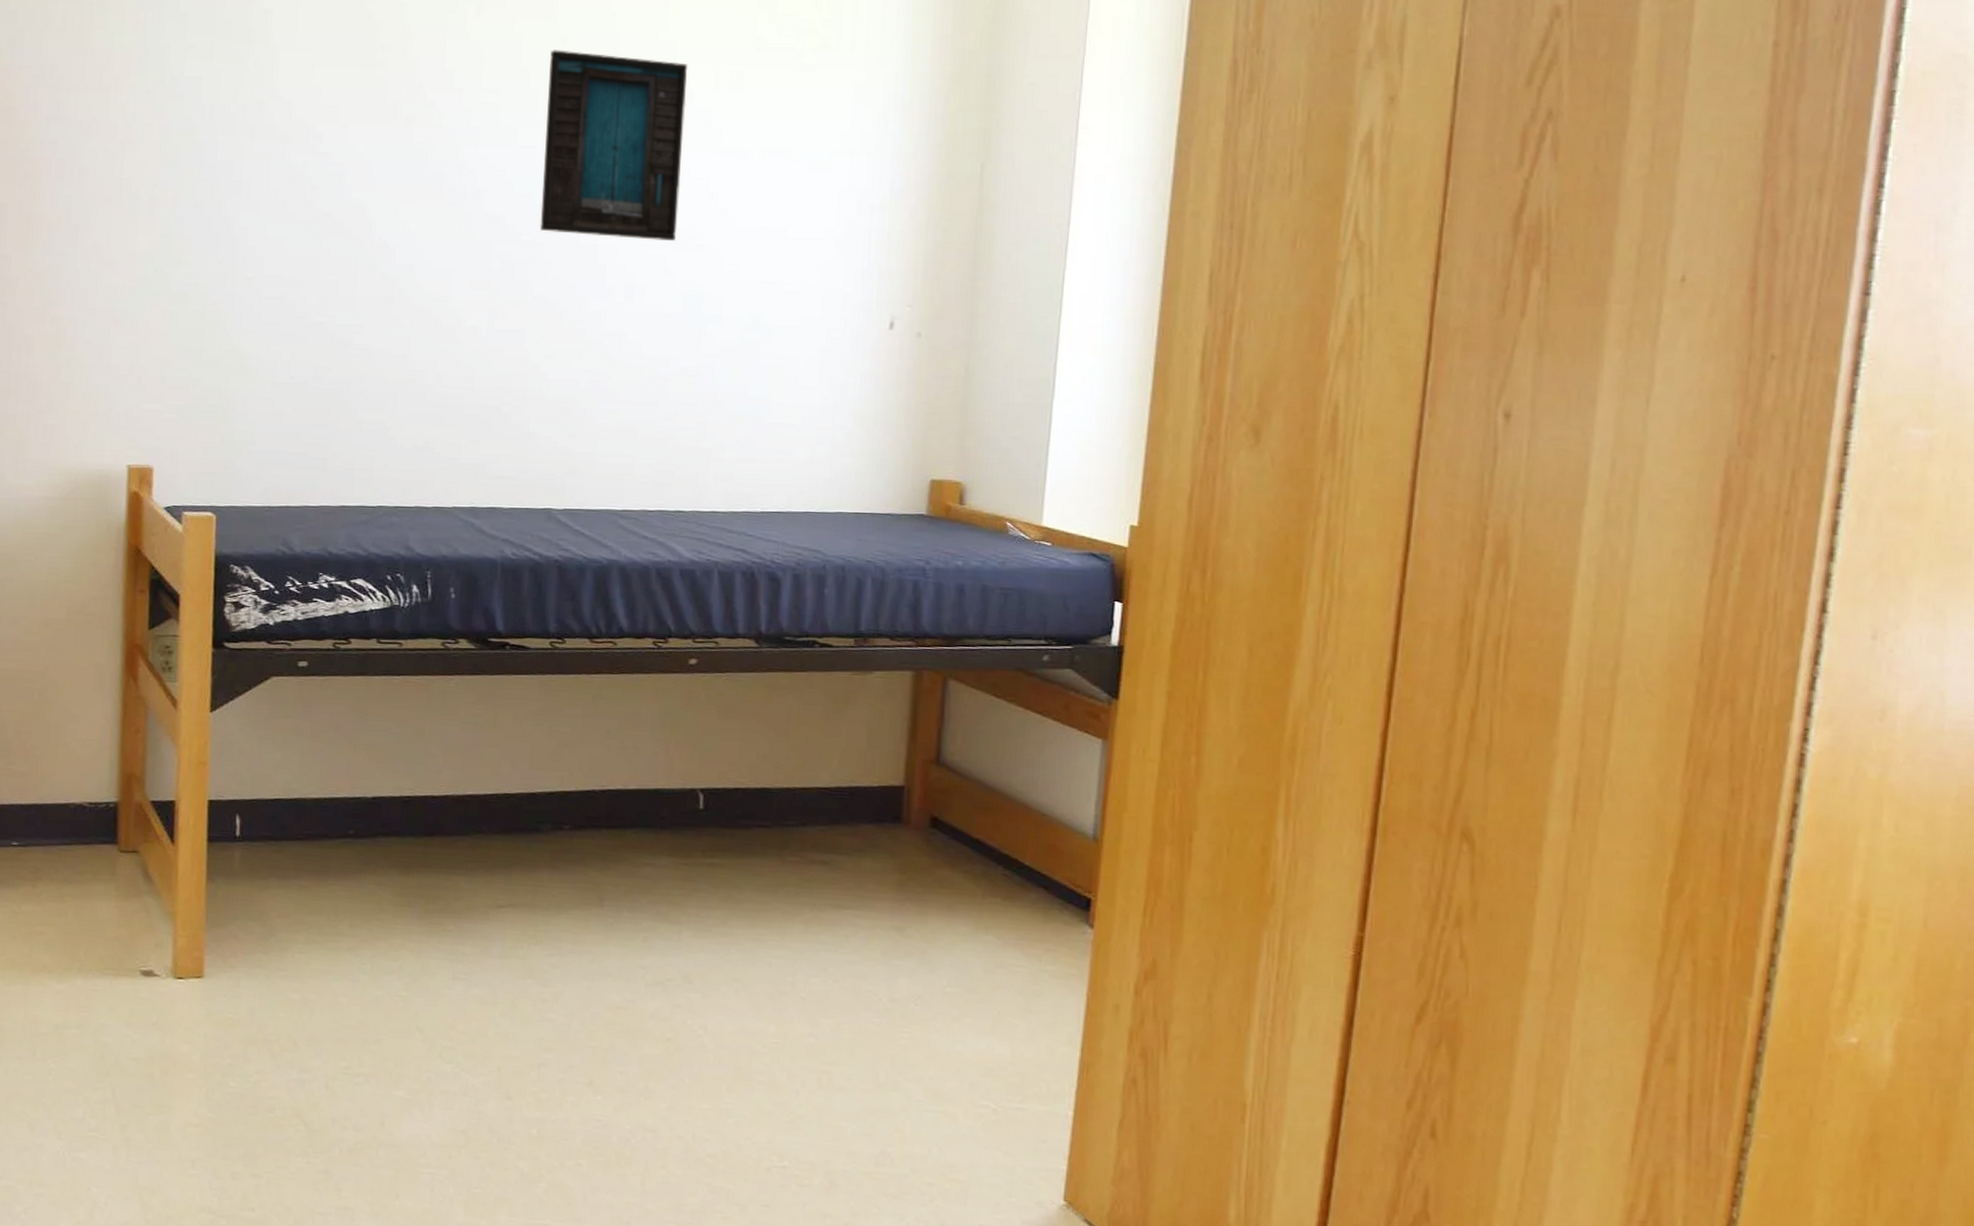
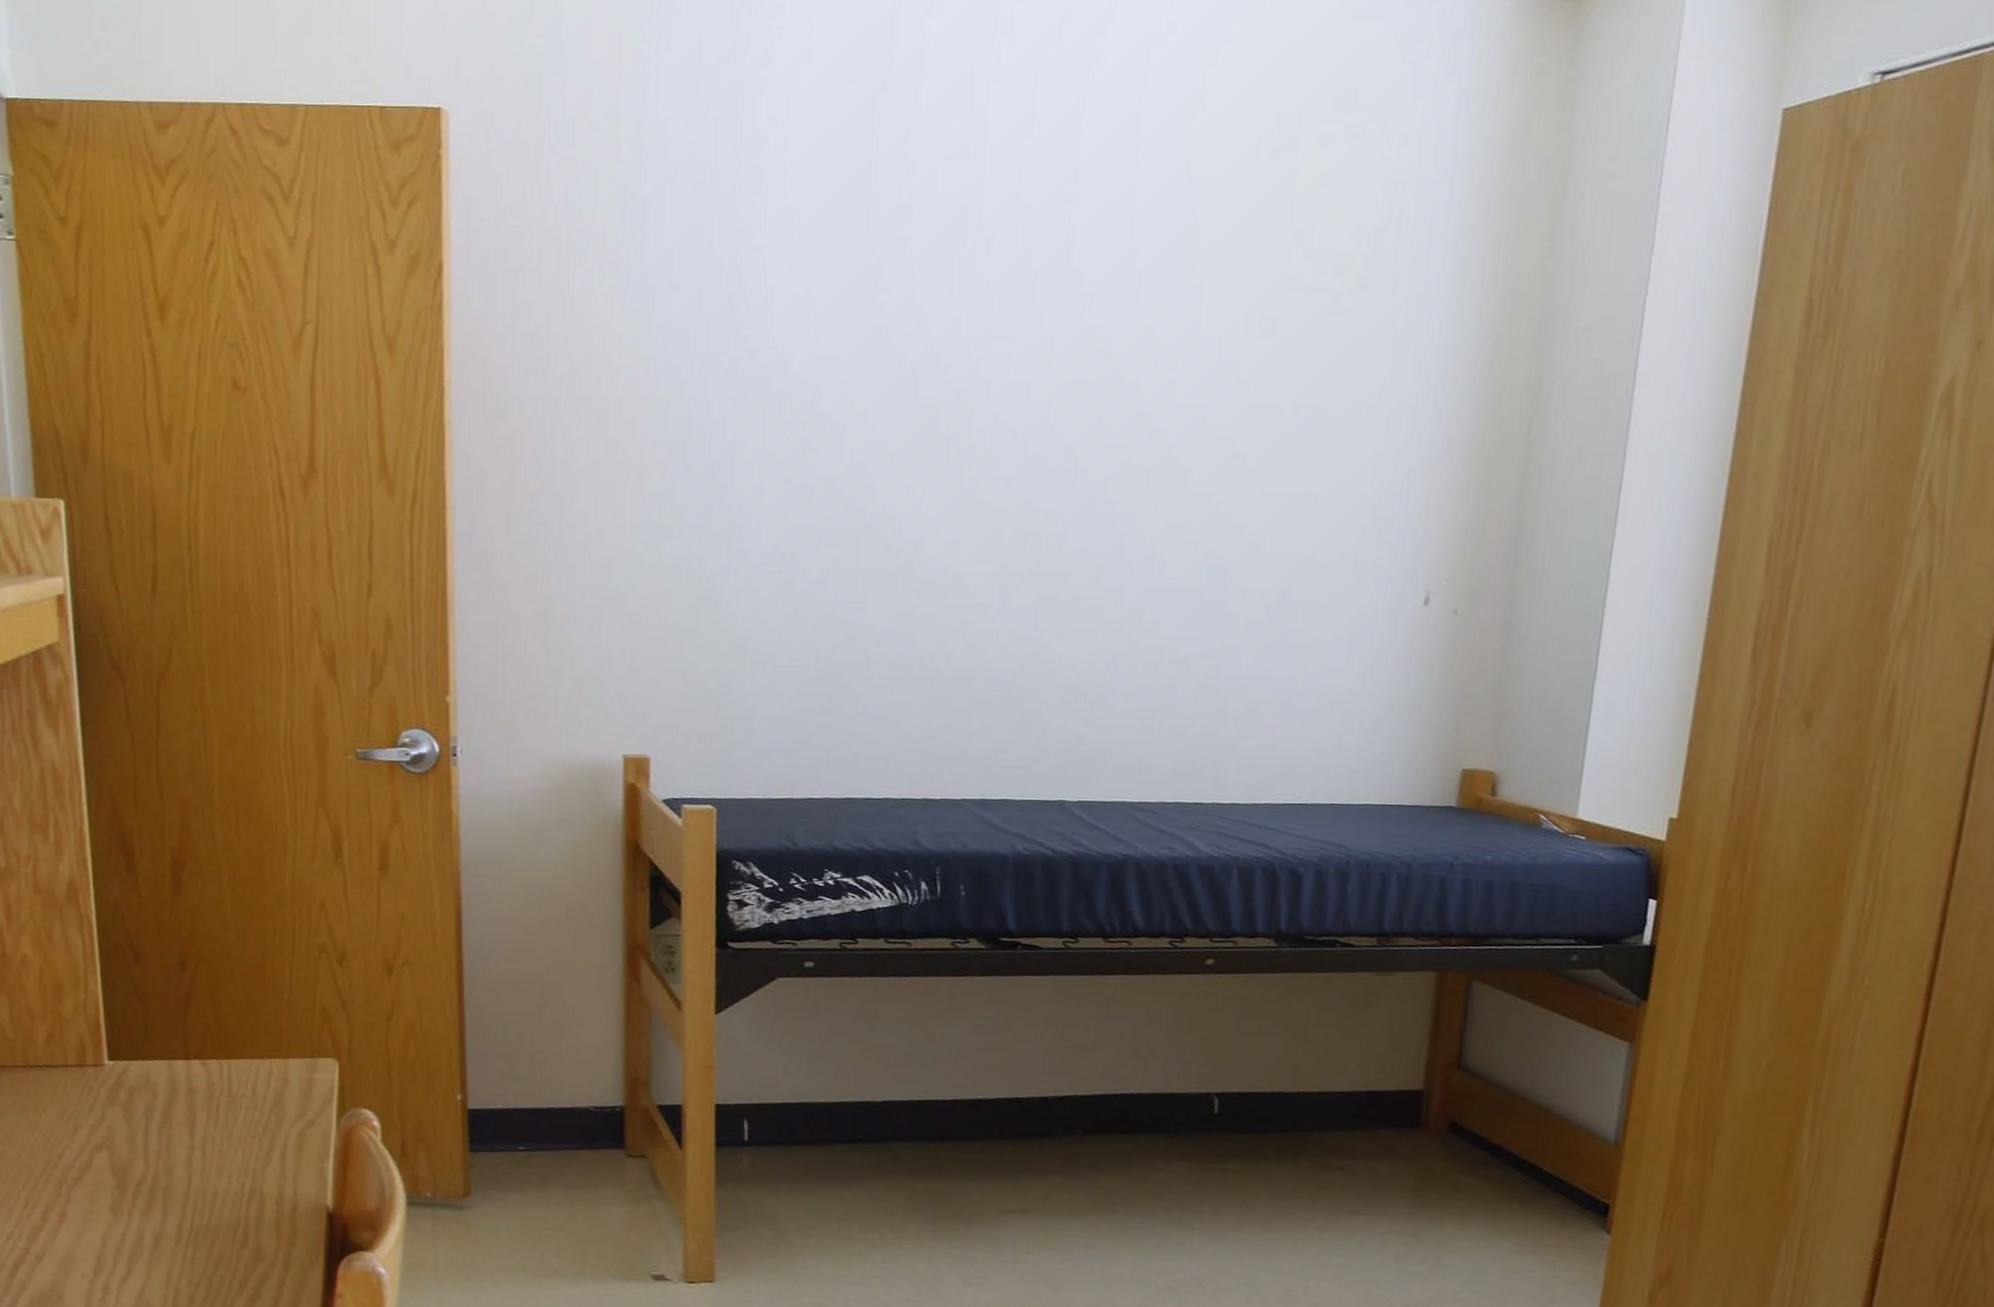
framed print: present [539,50,687,241] -> none [1054,291,1214,508]

